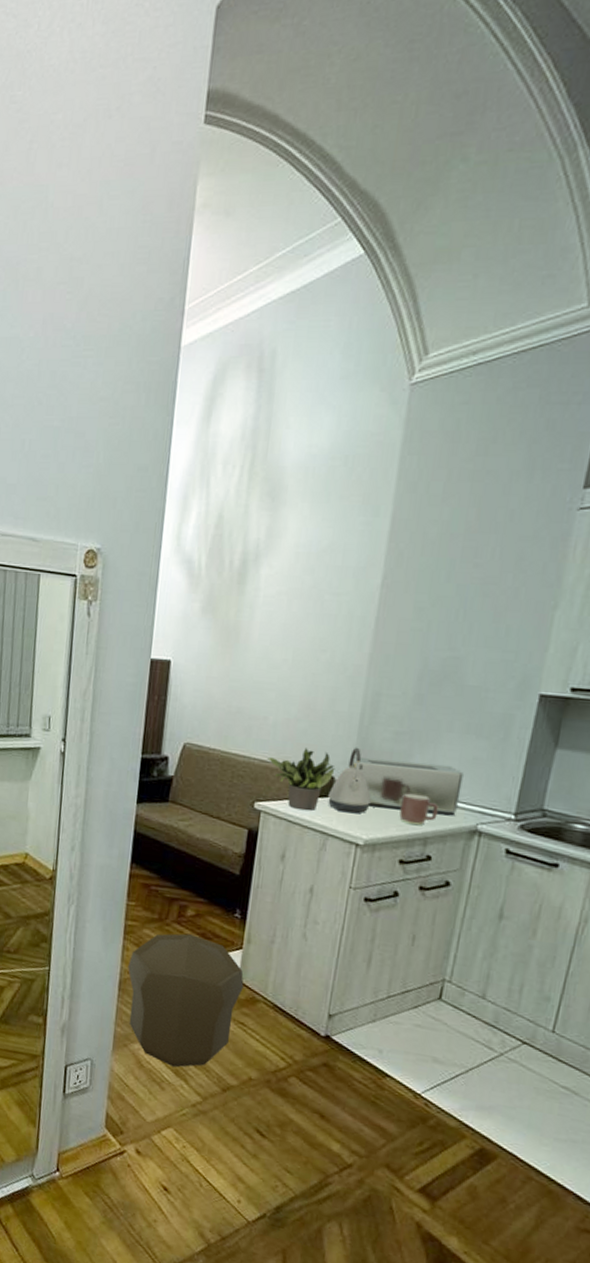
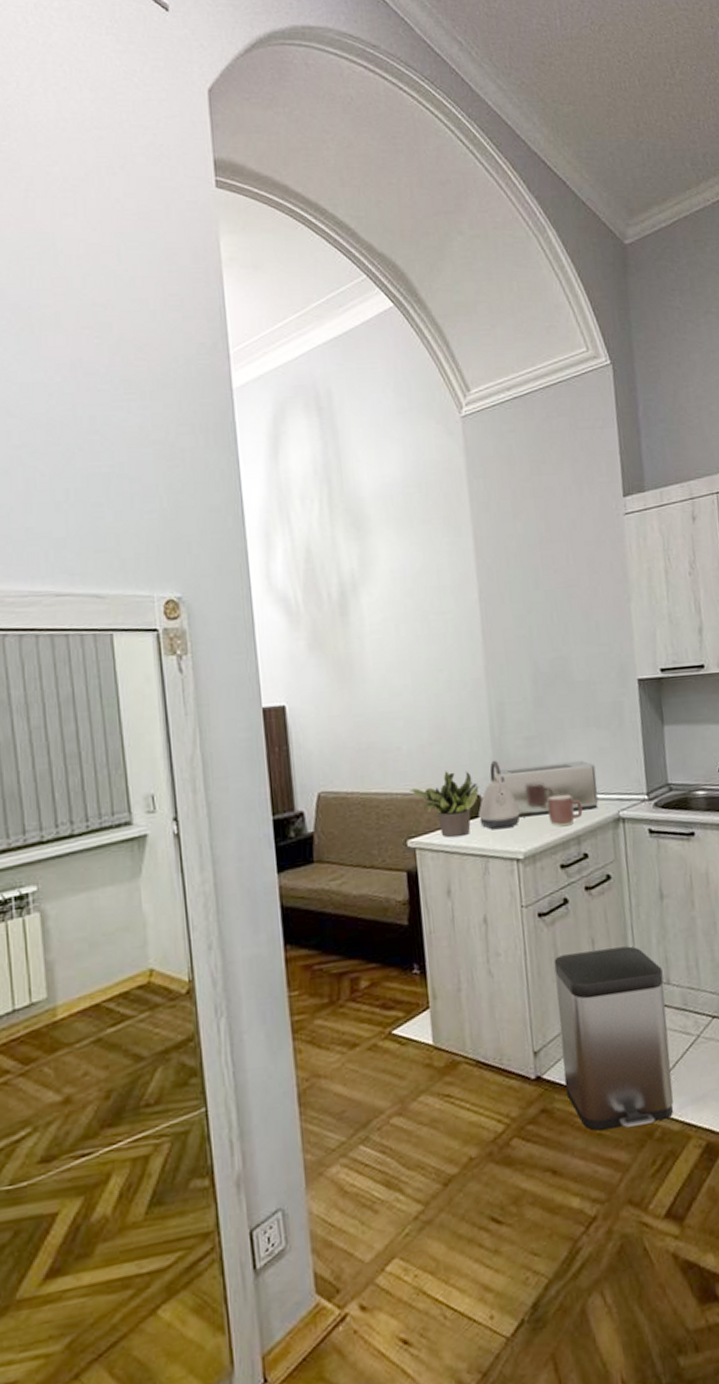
pouf: present [128,933,244,1067] -> none [304,1008,441,1180]
pedal bin: none [351,940,481,1114] -> present [553,946,673,1131]

